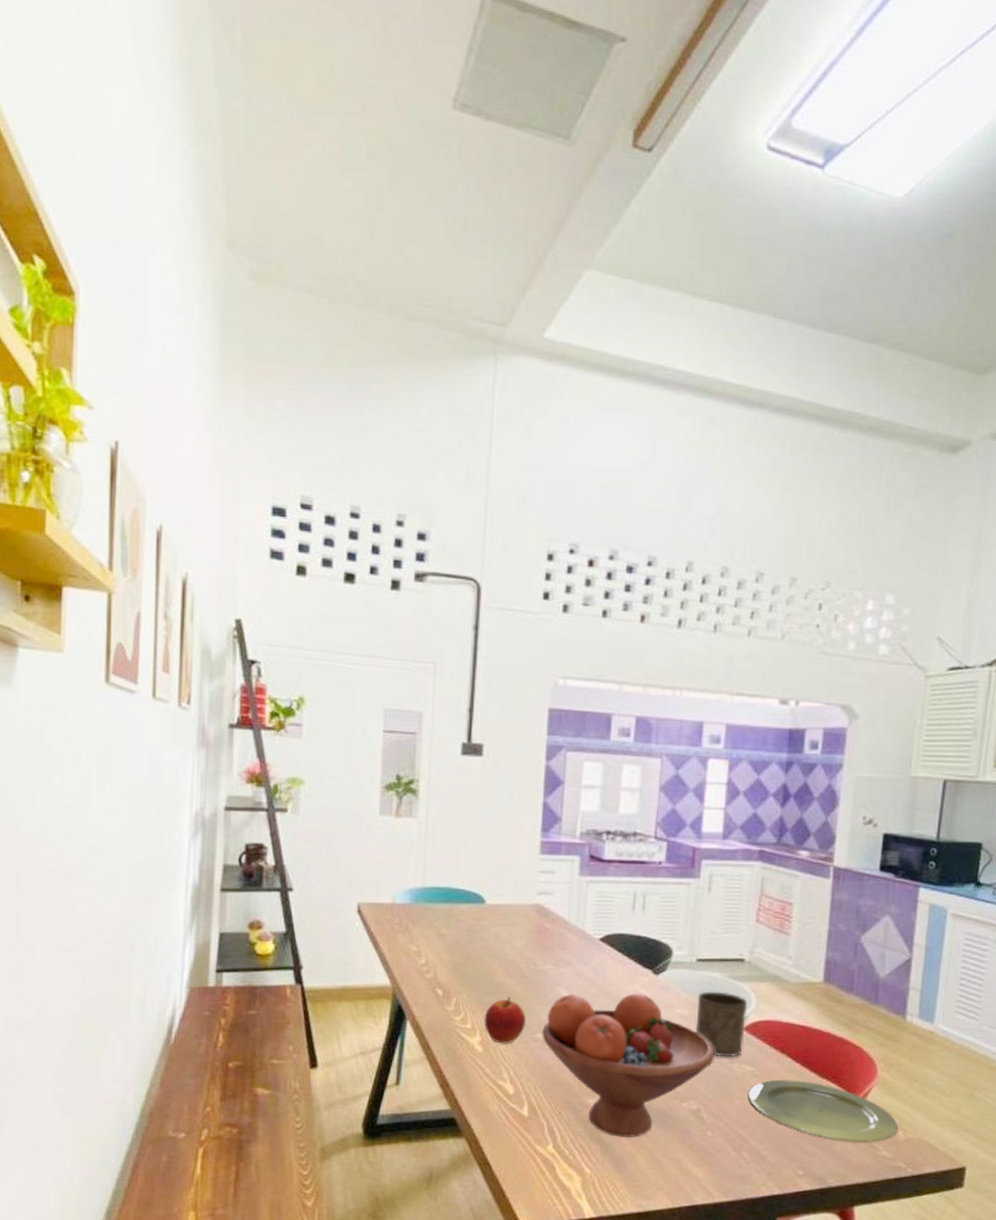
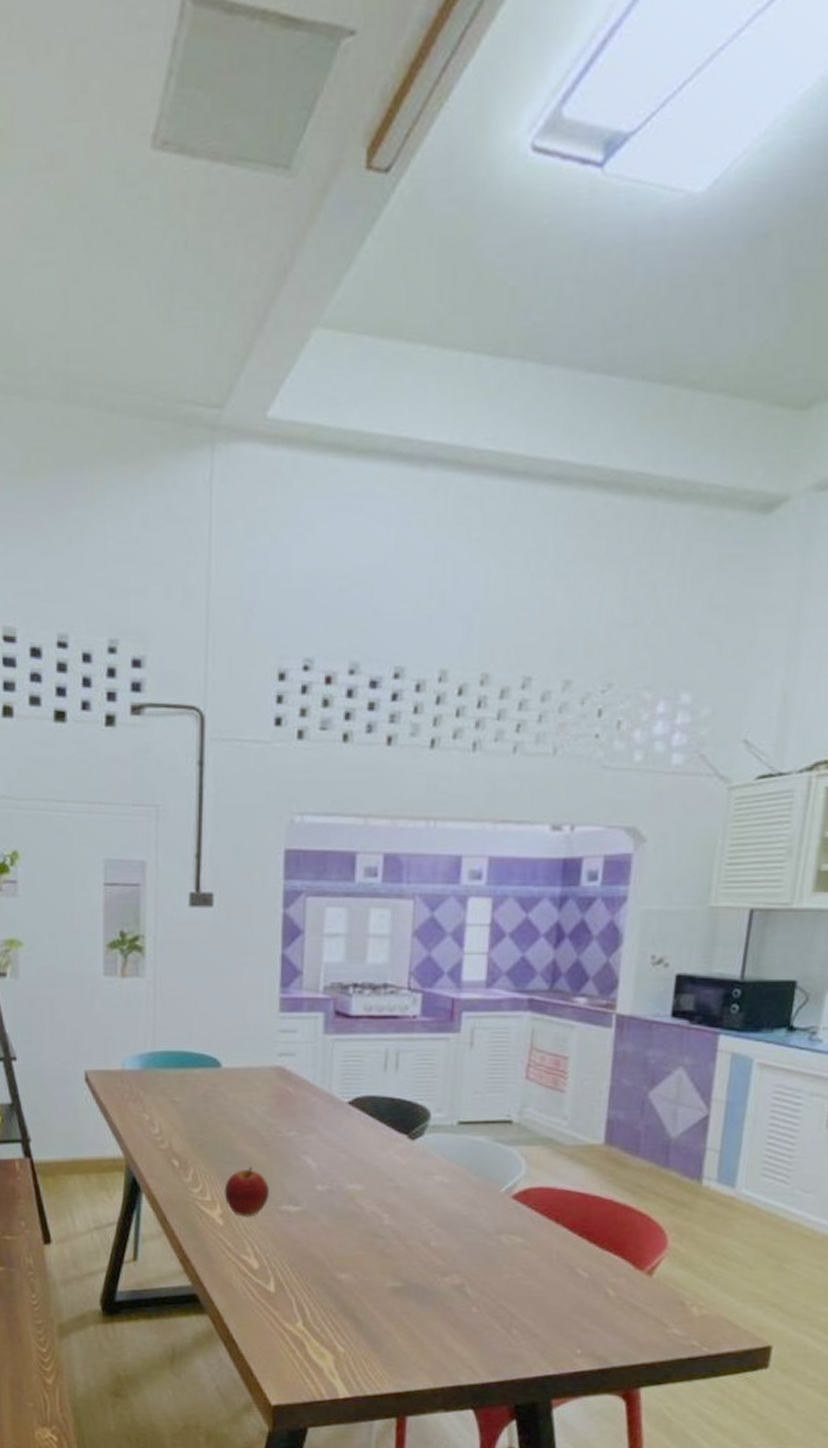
fruit bowl: present [542,993,715,1137] -> none [287,1160,480,1314]
cup: present [695,991,748,1057] -> none [457,1156,517,1228]
plate: present [748,1079,899,1143] -> none [518,1251,692,1319]

